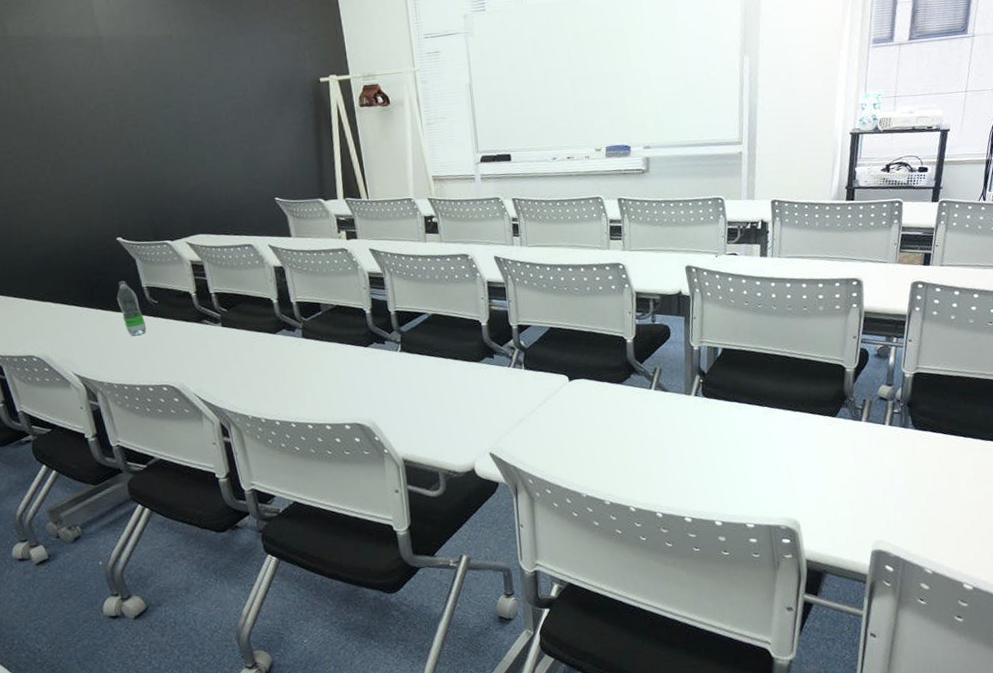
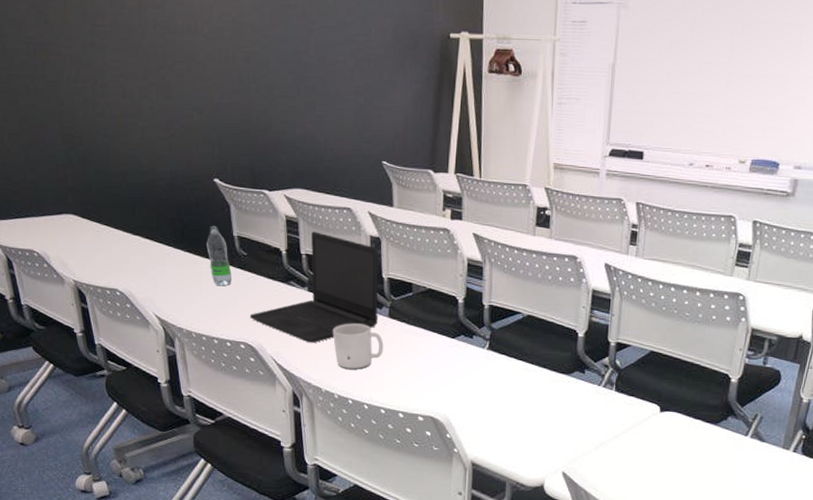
laptop: none [168,270,293,375] -> present [249,231,379,343]
mug: none [250,348,302,393] -> present [332,323,384,369]

